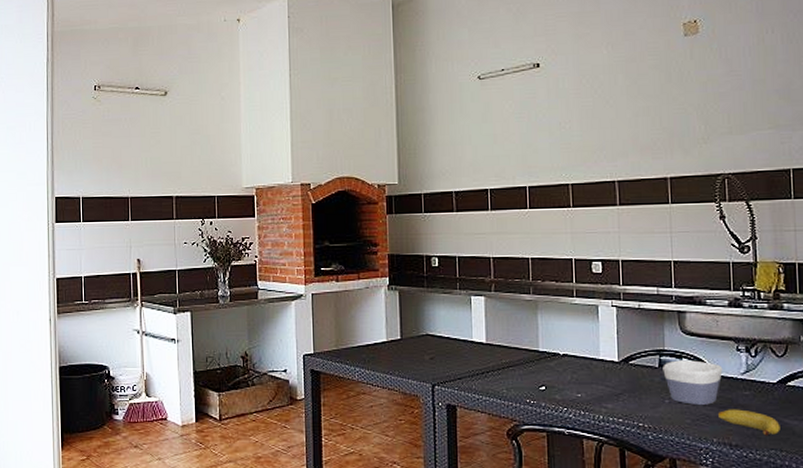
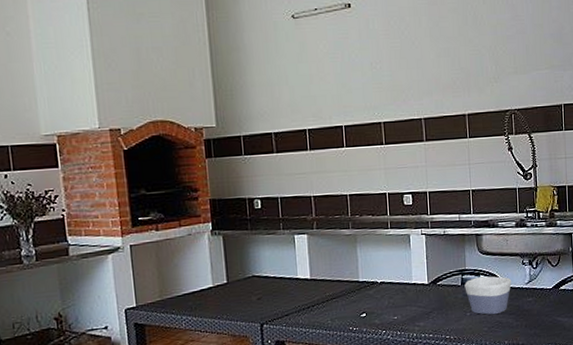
banana: present [717,409,780,436] -> none [508,313,555,334]

